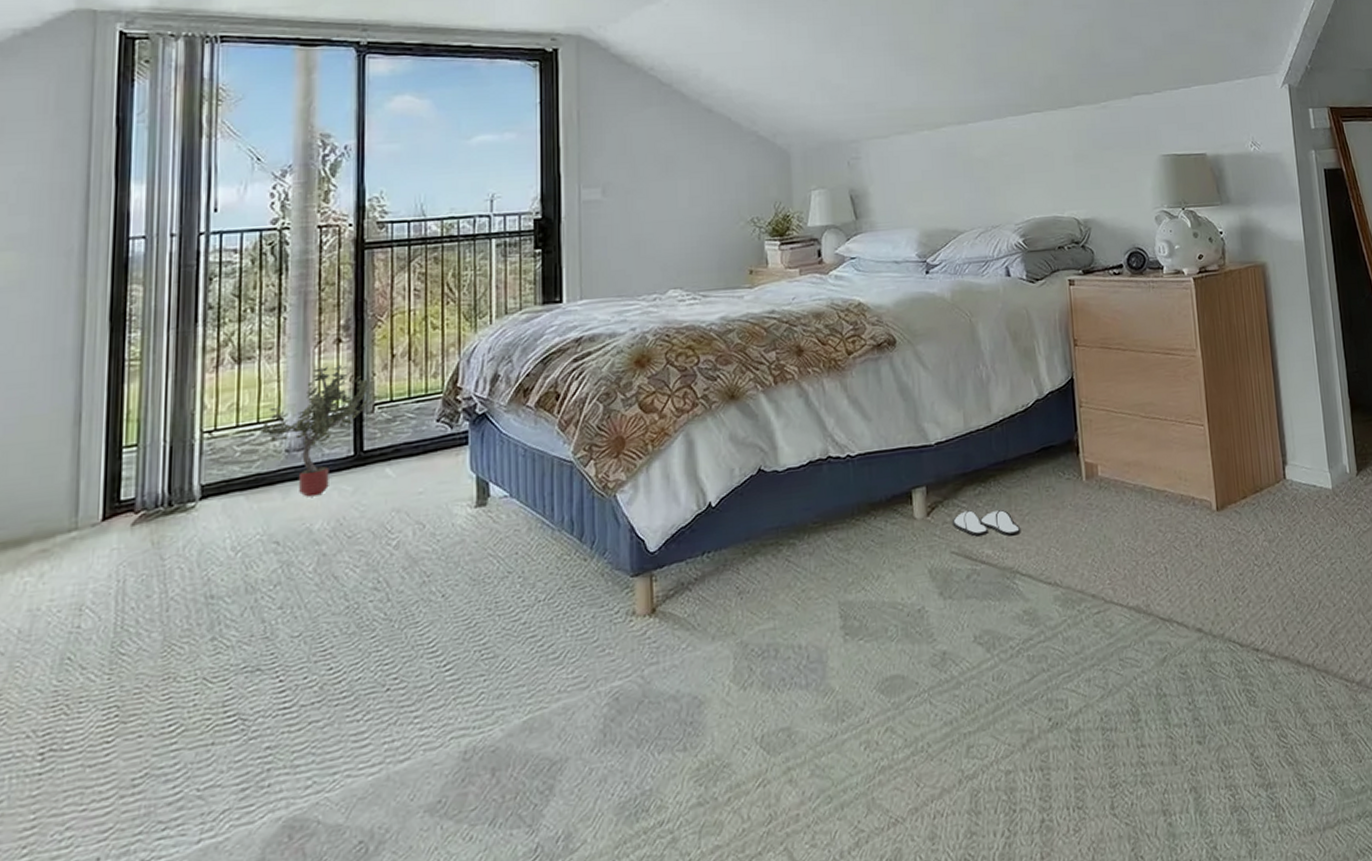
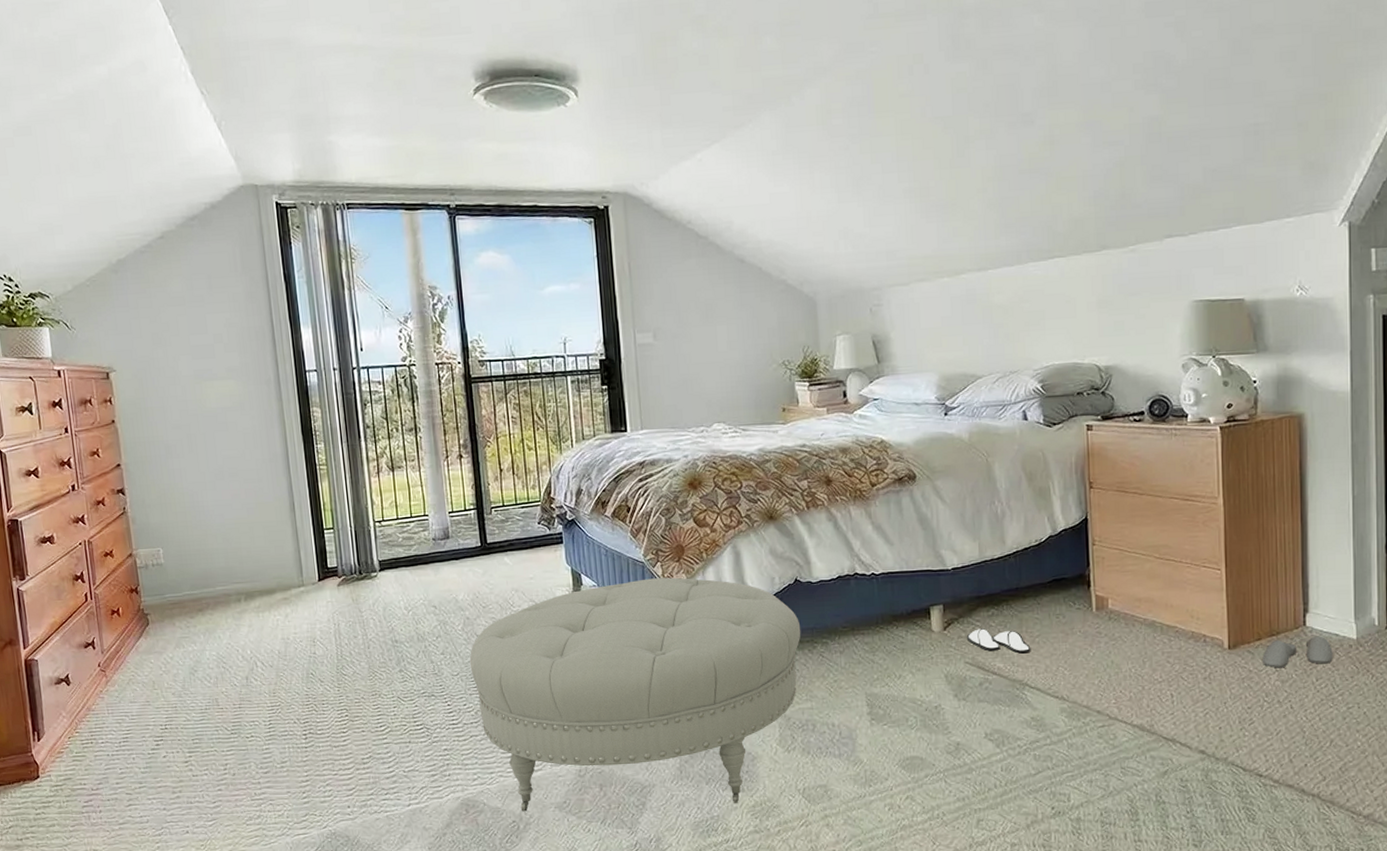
potted tree: present [259,364,371,497] -> none [412,475,489,575]
ottoman: none [319,477,764,825] -> present [469,577,801,812]
slippers: none [1249,488,1313,527] -> present [1262,636,1333,668]

